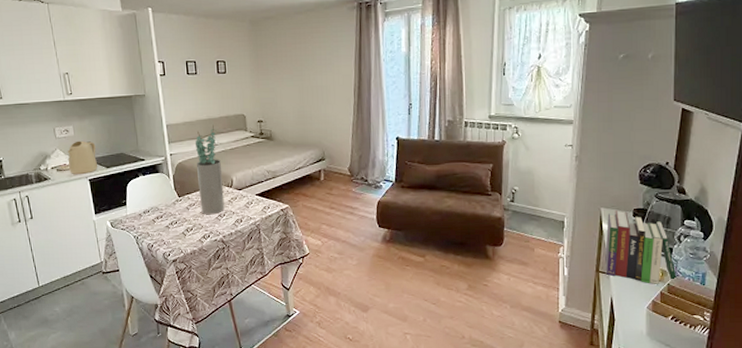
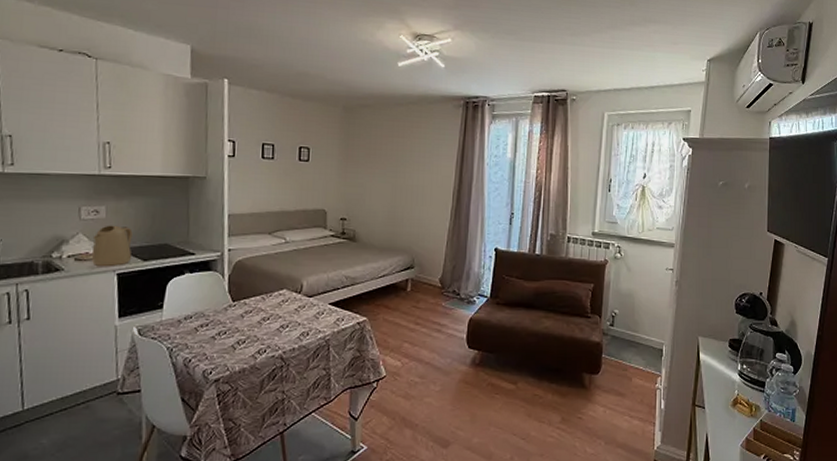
vase: present [196,124,225,215] -> none [258,218,292,325]
books: present [605,210,677,284] -> none [702,340,769,420]

